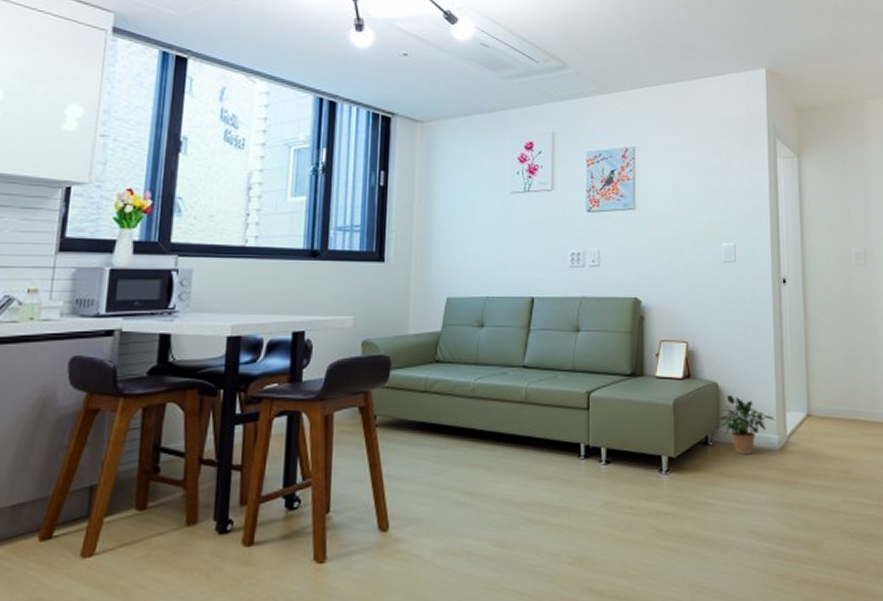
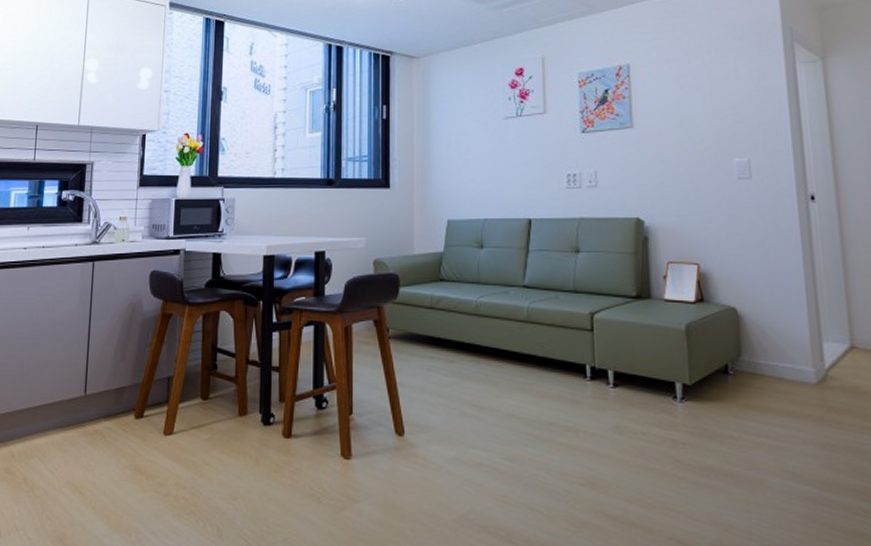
potted plant: present [718,396,775,455] -> none [739,322,809,388]

